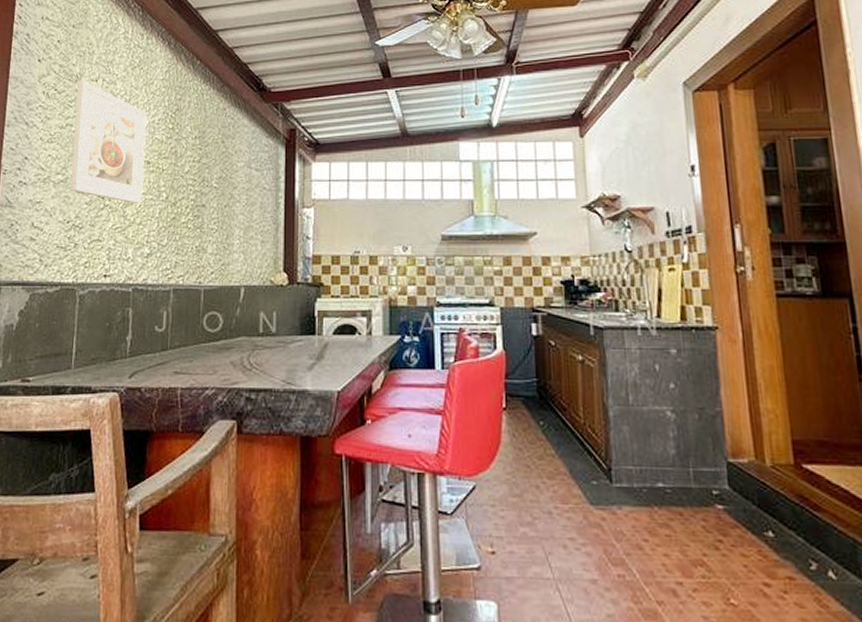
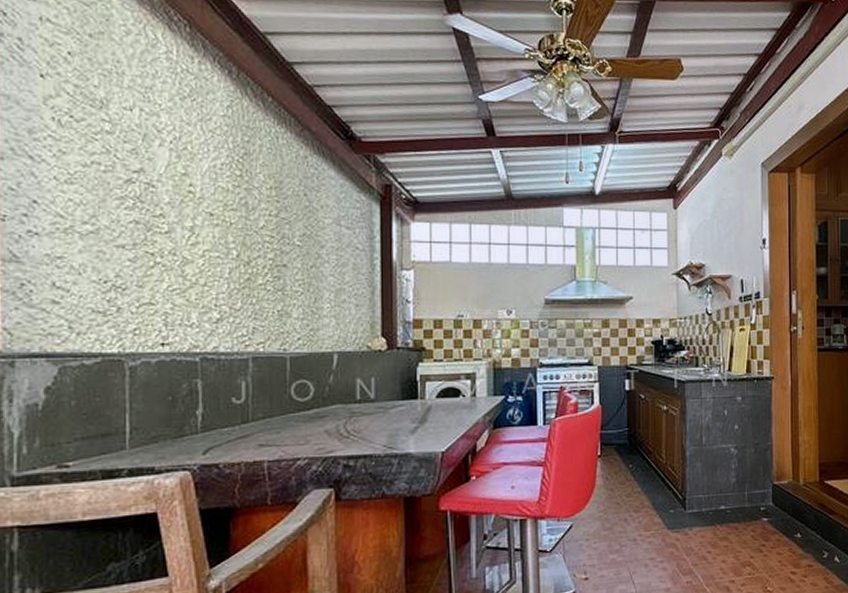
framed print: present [70,80,147,205] -> none [103,106,206,263]

